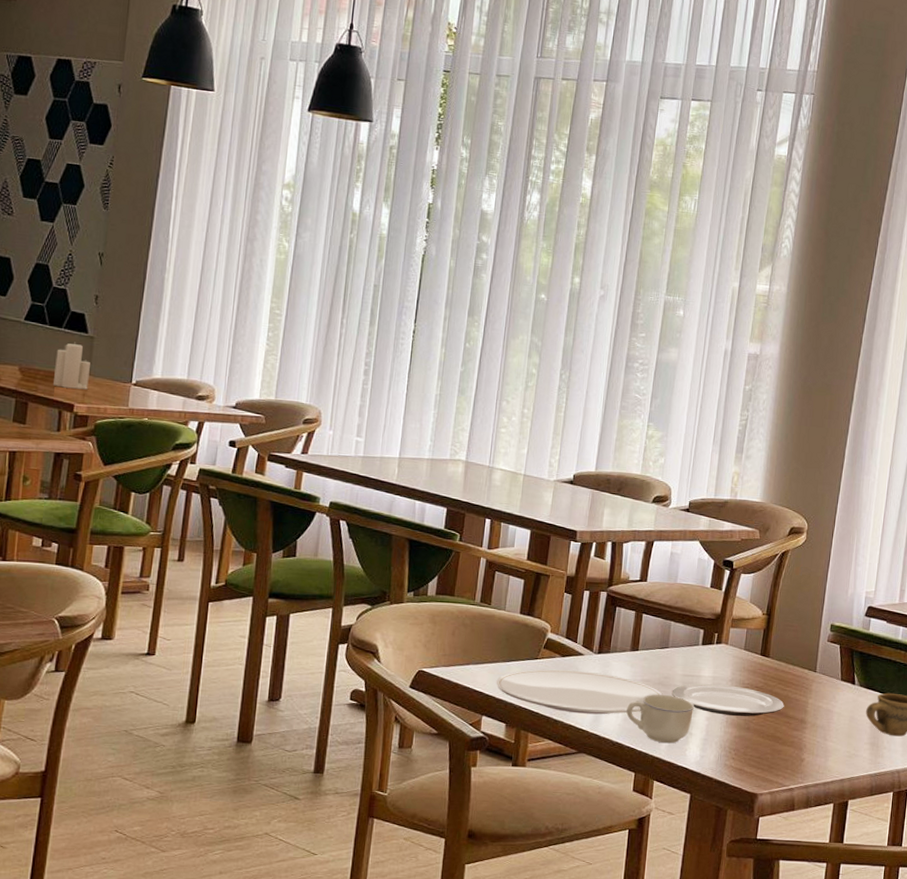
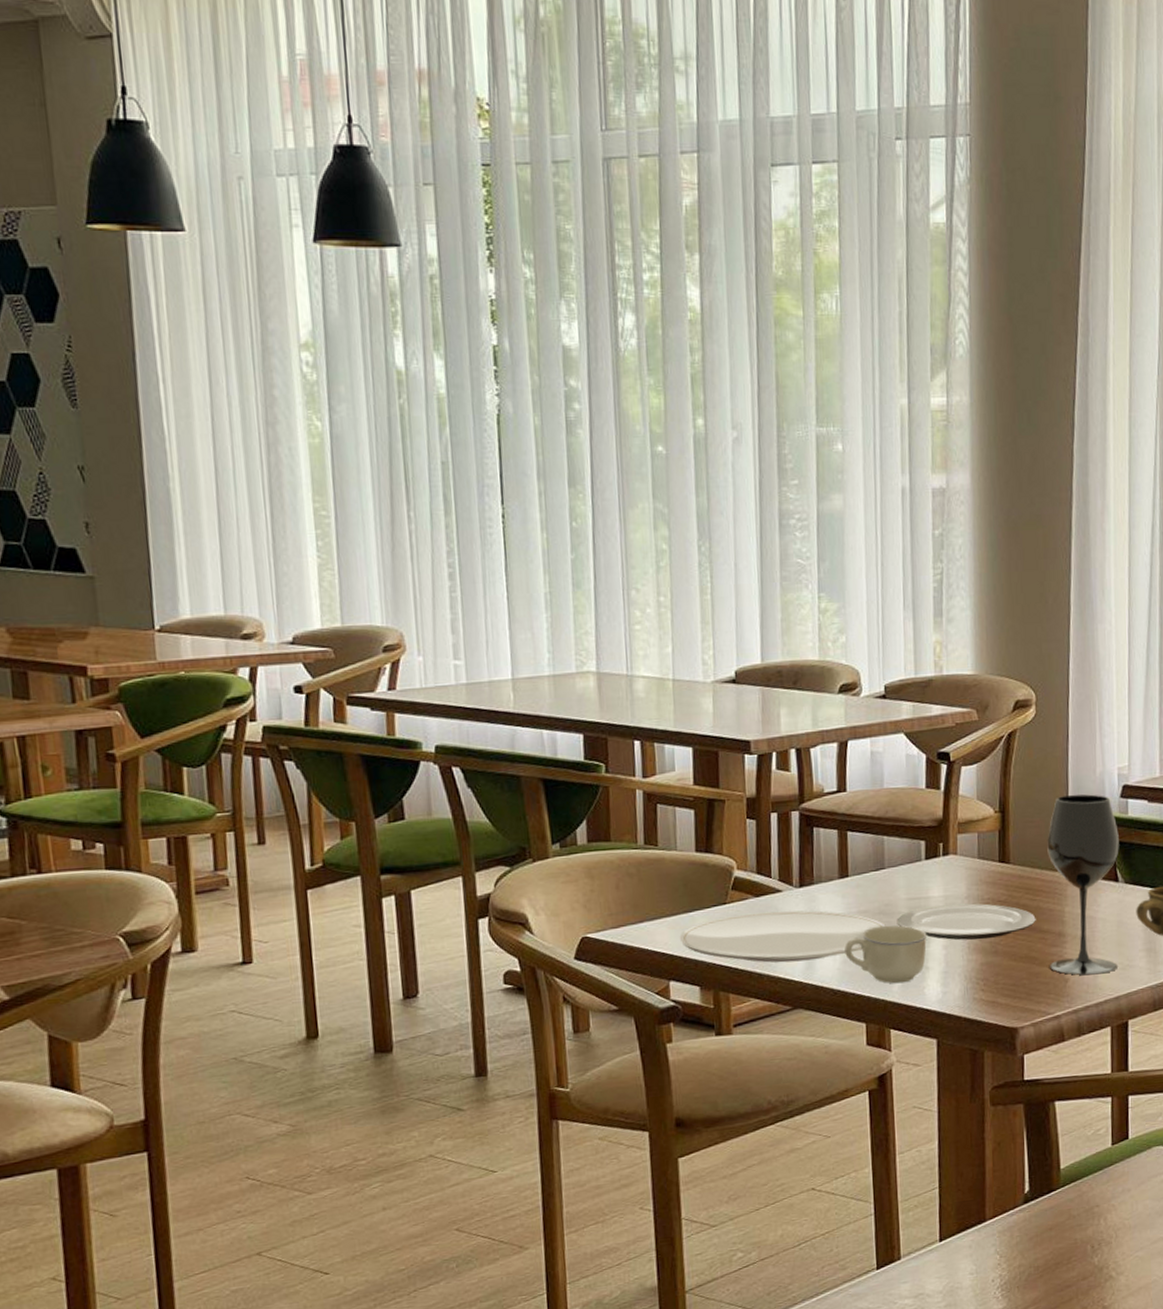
candle: present [53,342,90,390] -> none [50,586,100,647]
wineglass: none [789,608,860,759] -> present [1047,794,1119,975]

